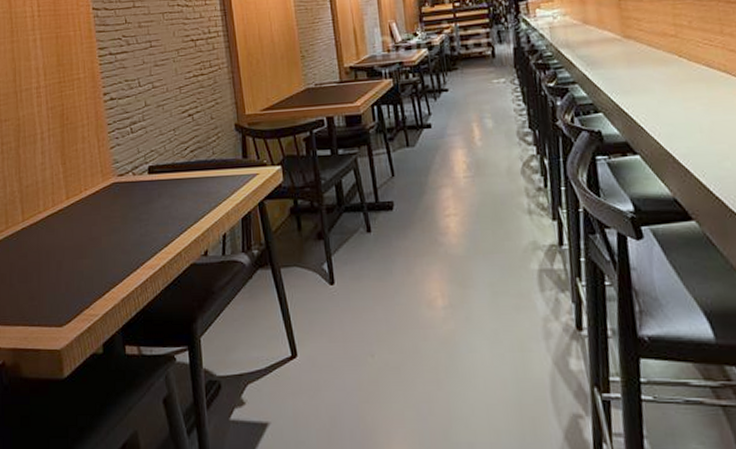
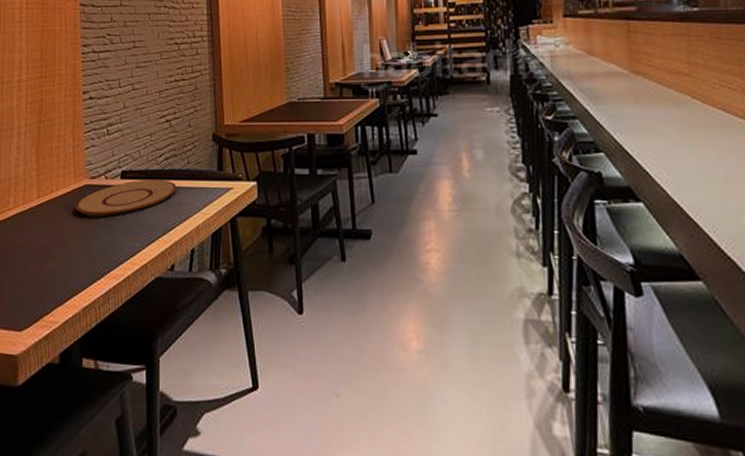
plate: none [105,171,204,213] -> present [75,179,177,217]

